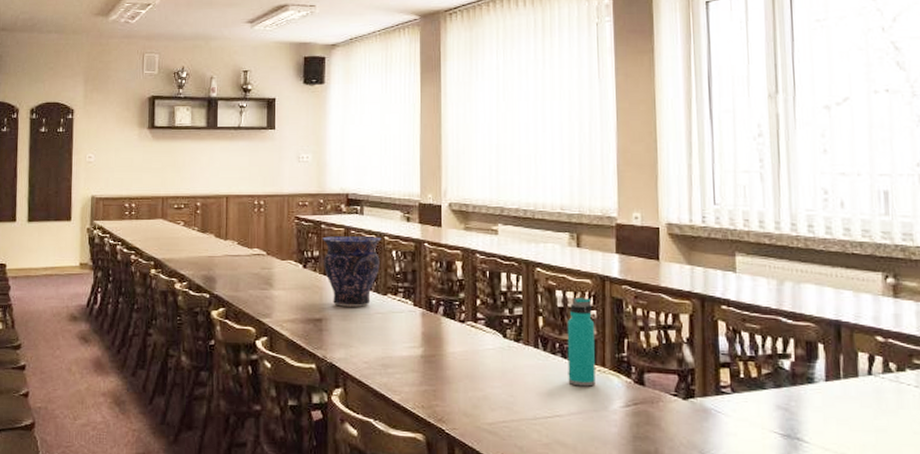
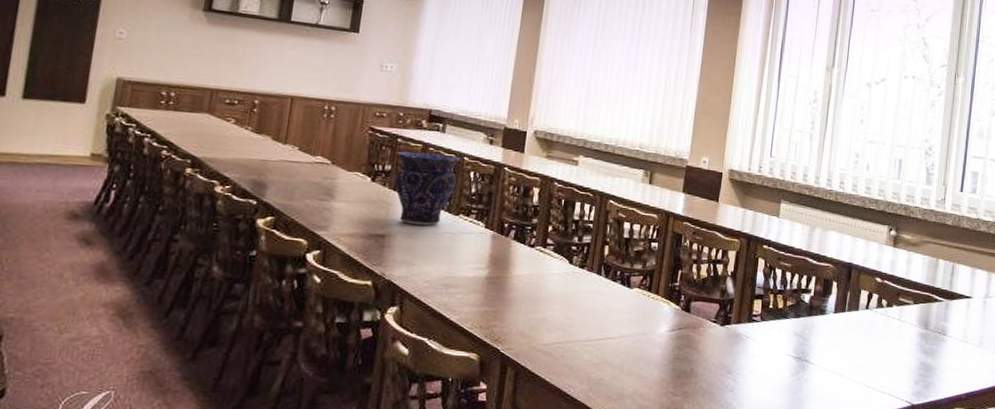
water bottle: present [567,297,596,387] -> none [624,230,655,312]

